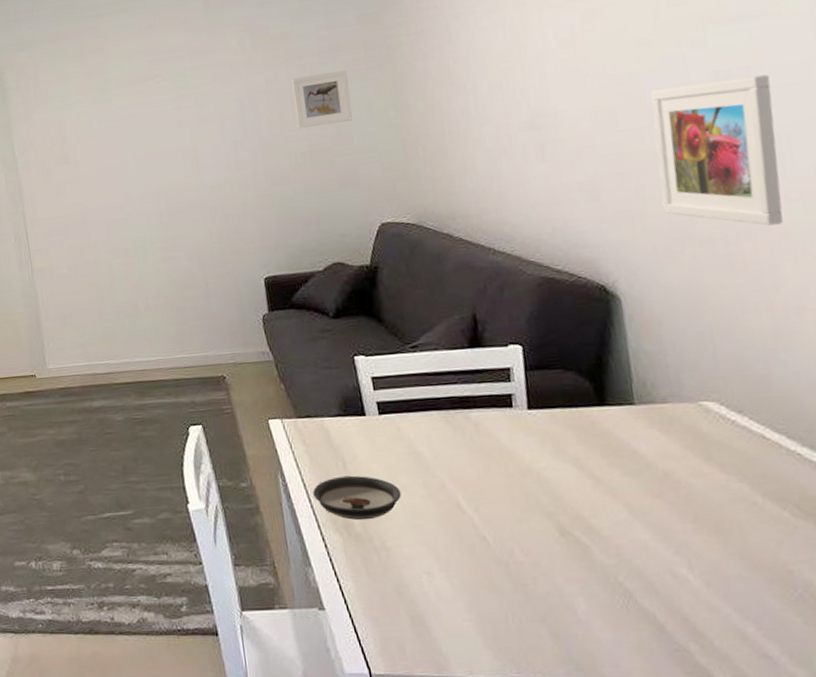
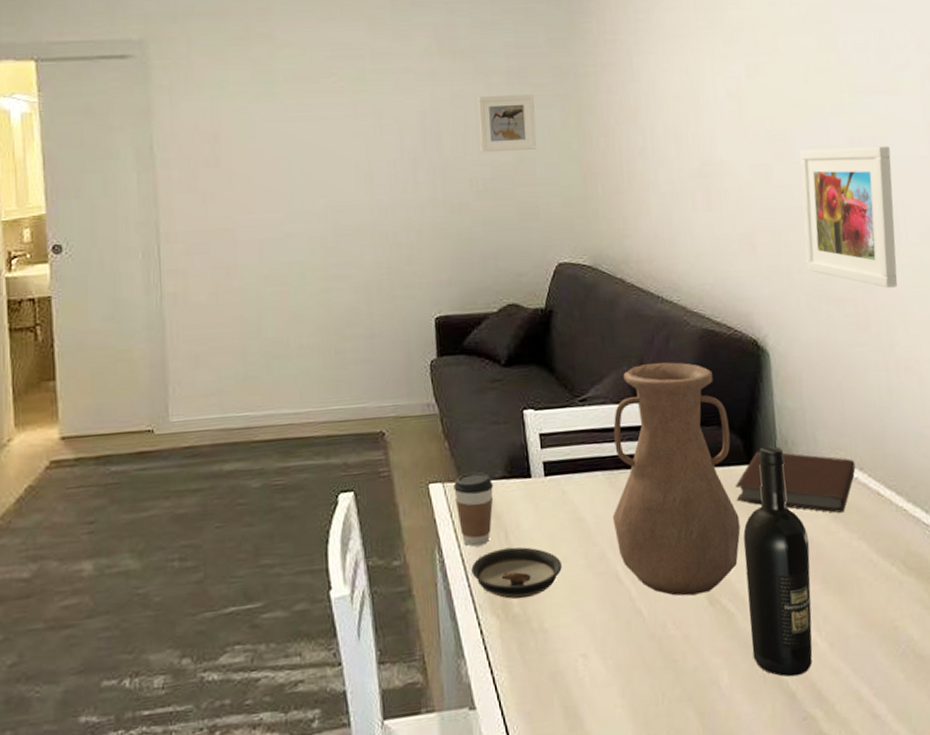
coffee cup: none [291,410,330,474] -> present [453,471,493,547]
vase: none [447,309,594,527] -> present [612,362,741,596]
notebook: none [585,392,733,455] -> present [735,450,856,513]
wine bottle: none [596,388,684,610] -> present [743,446,813,677]

